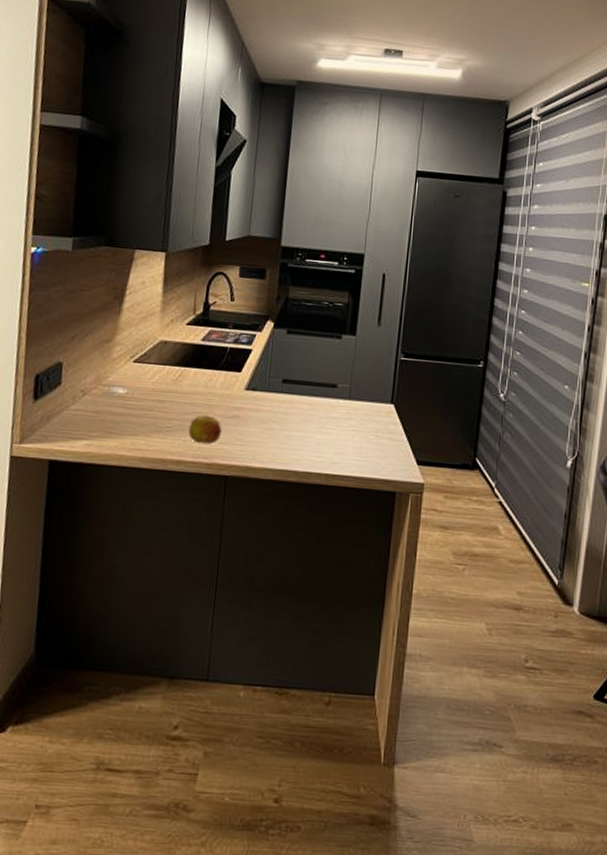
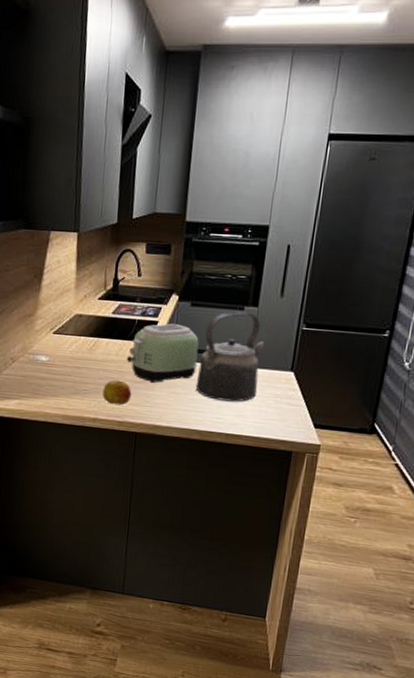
toaster: none [216,352,296,419] -> present [126,323,199,384]
kettle: none [292,339,364,438] -> present [195,311,265,402]

